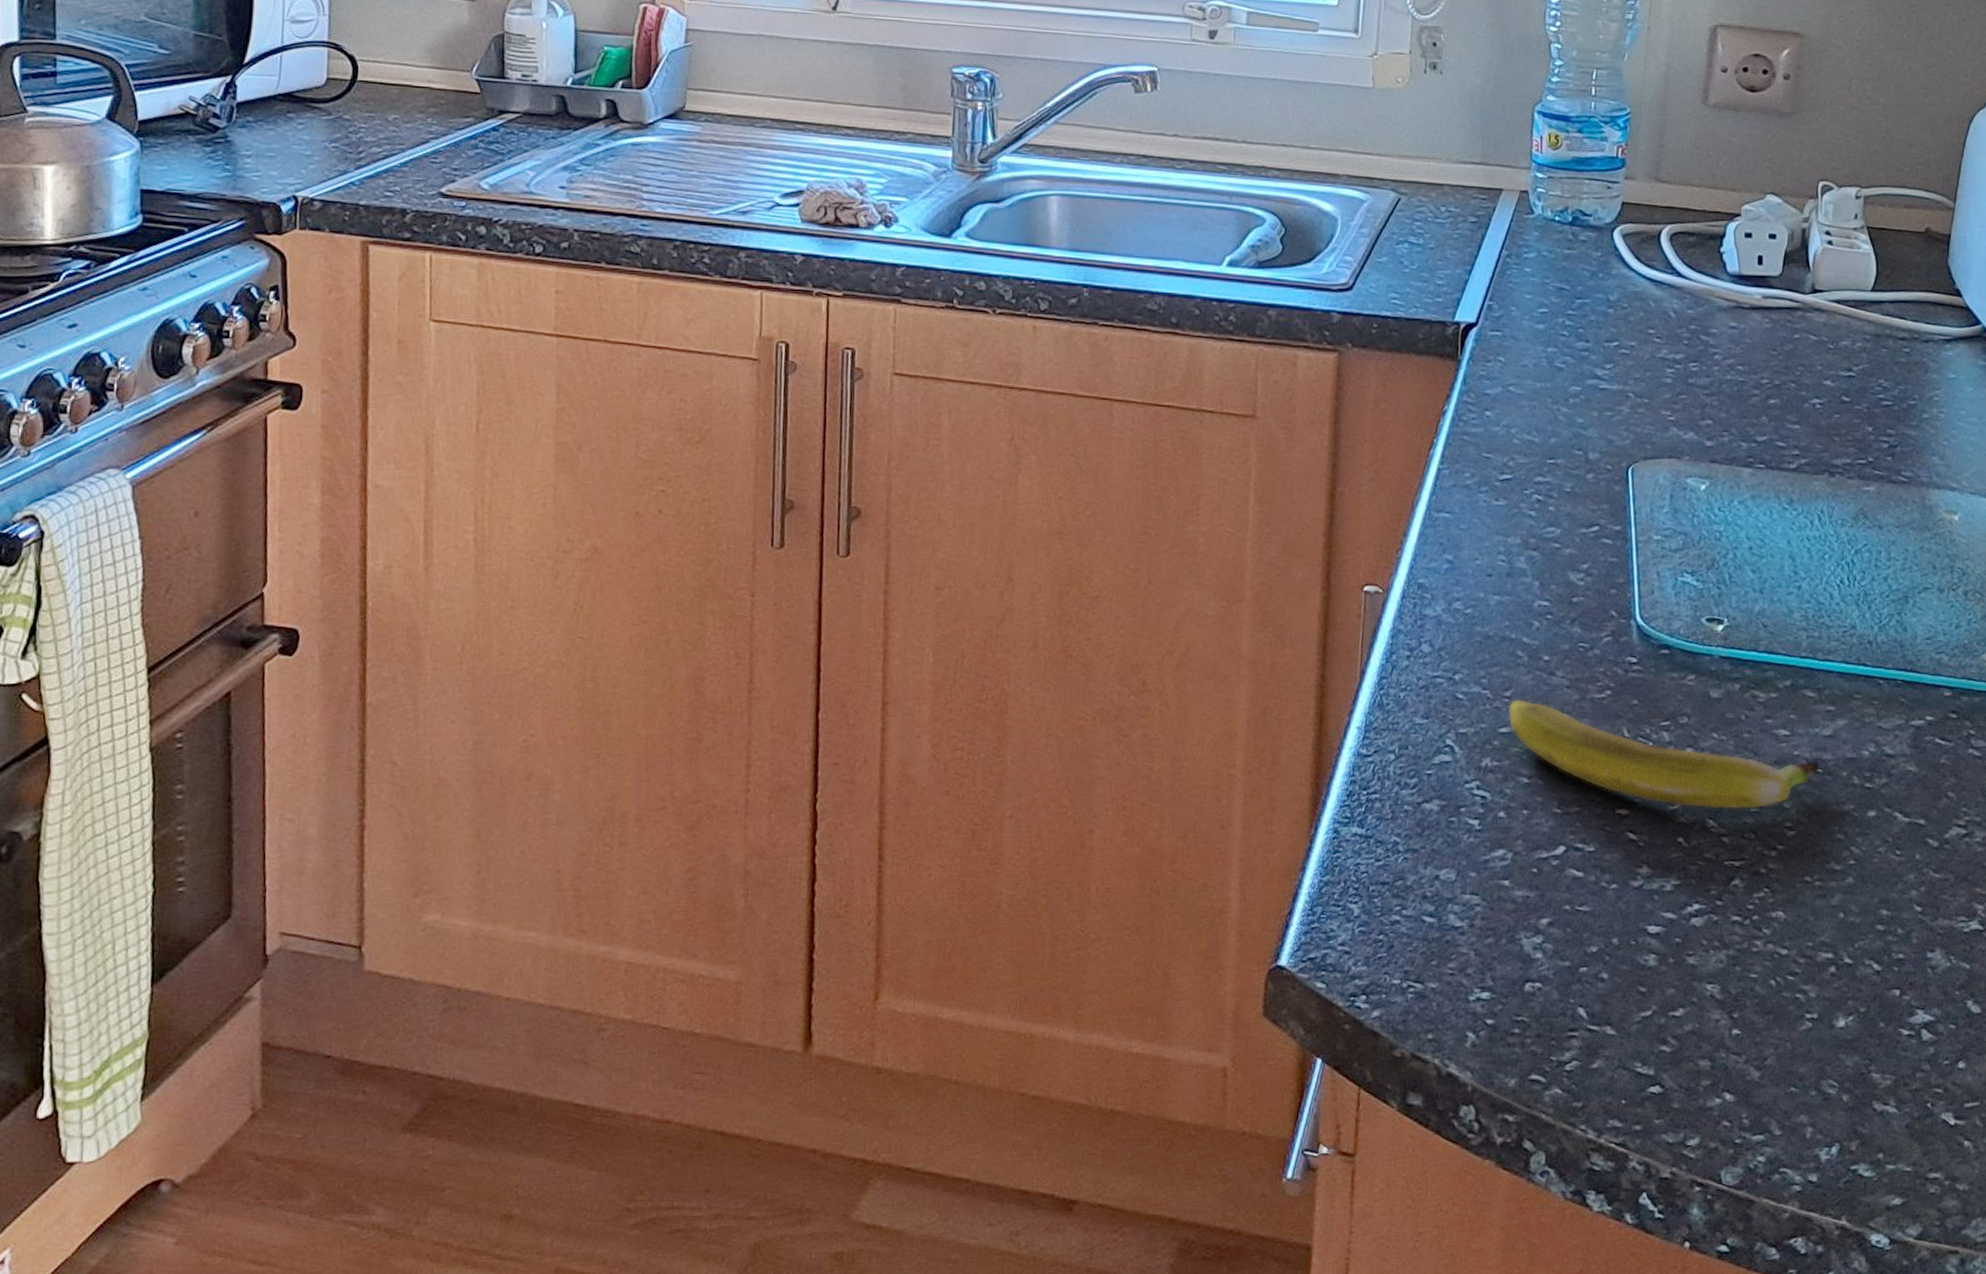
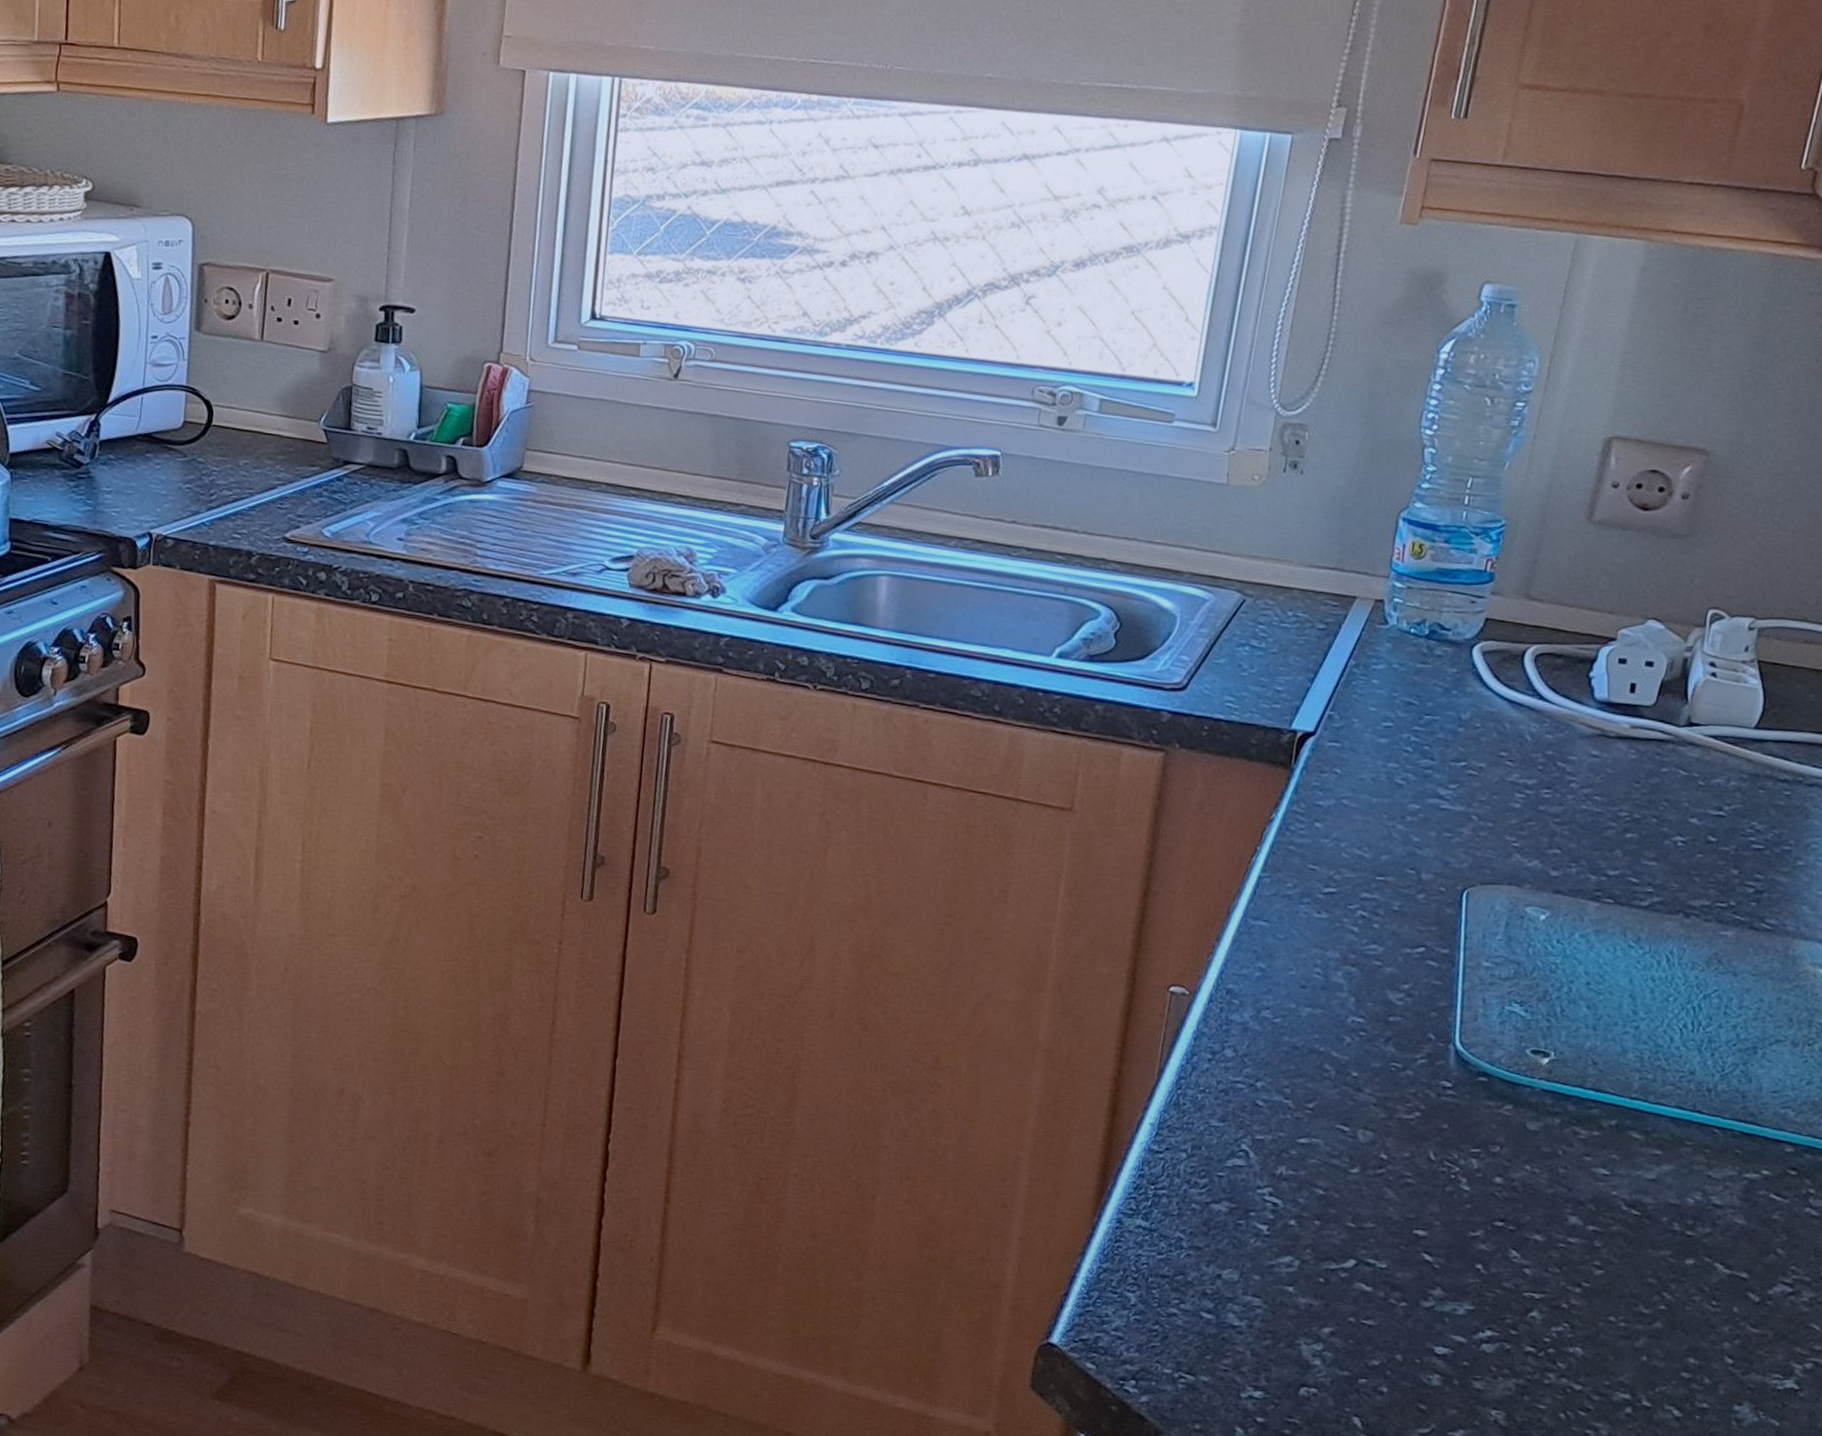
banana: present [1507,698,1821,809] -> none [1308,1111,1640,1245]

